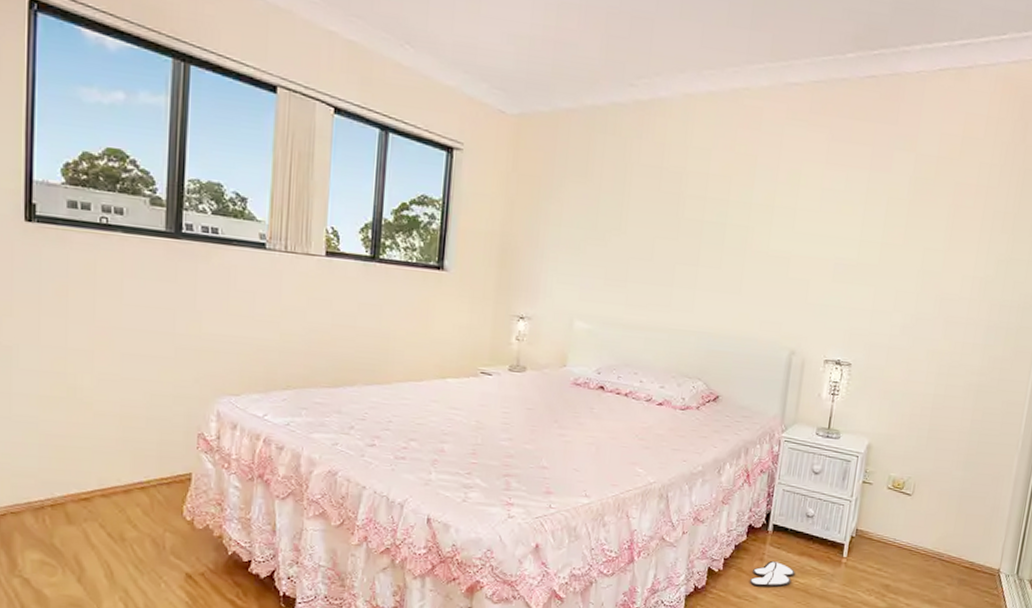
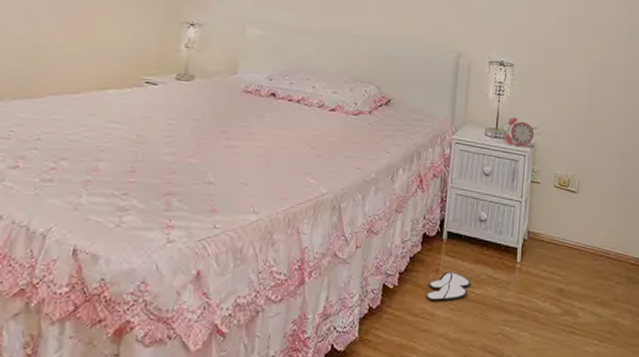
alarm clock: none [833,417,875,449] -> present [501,116,539,147]

